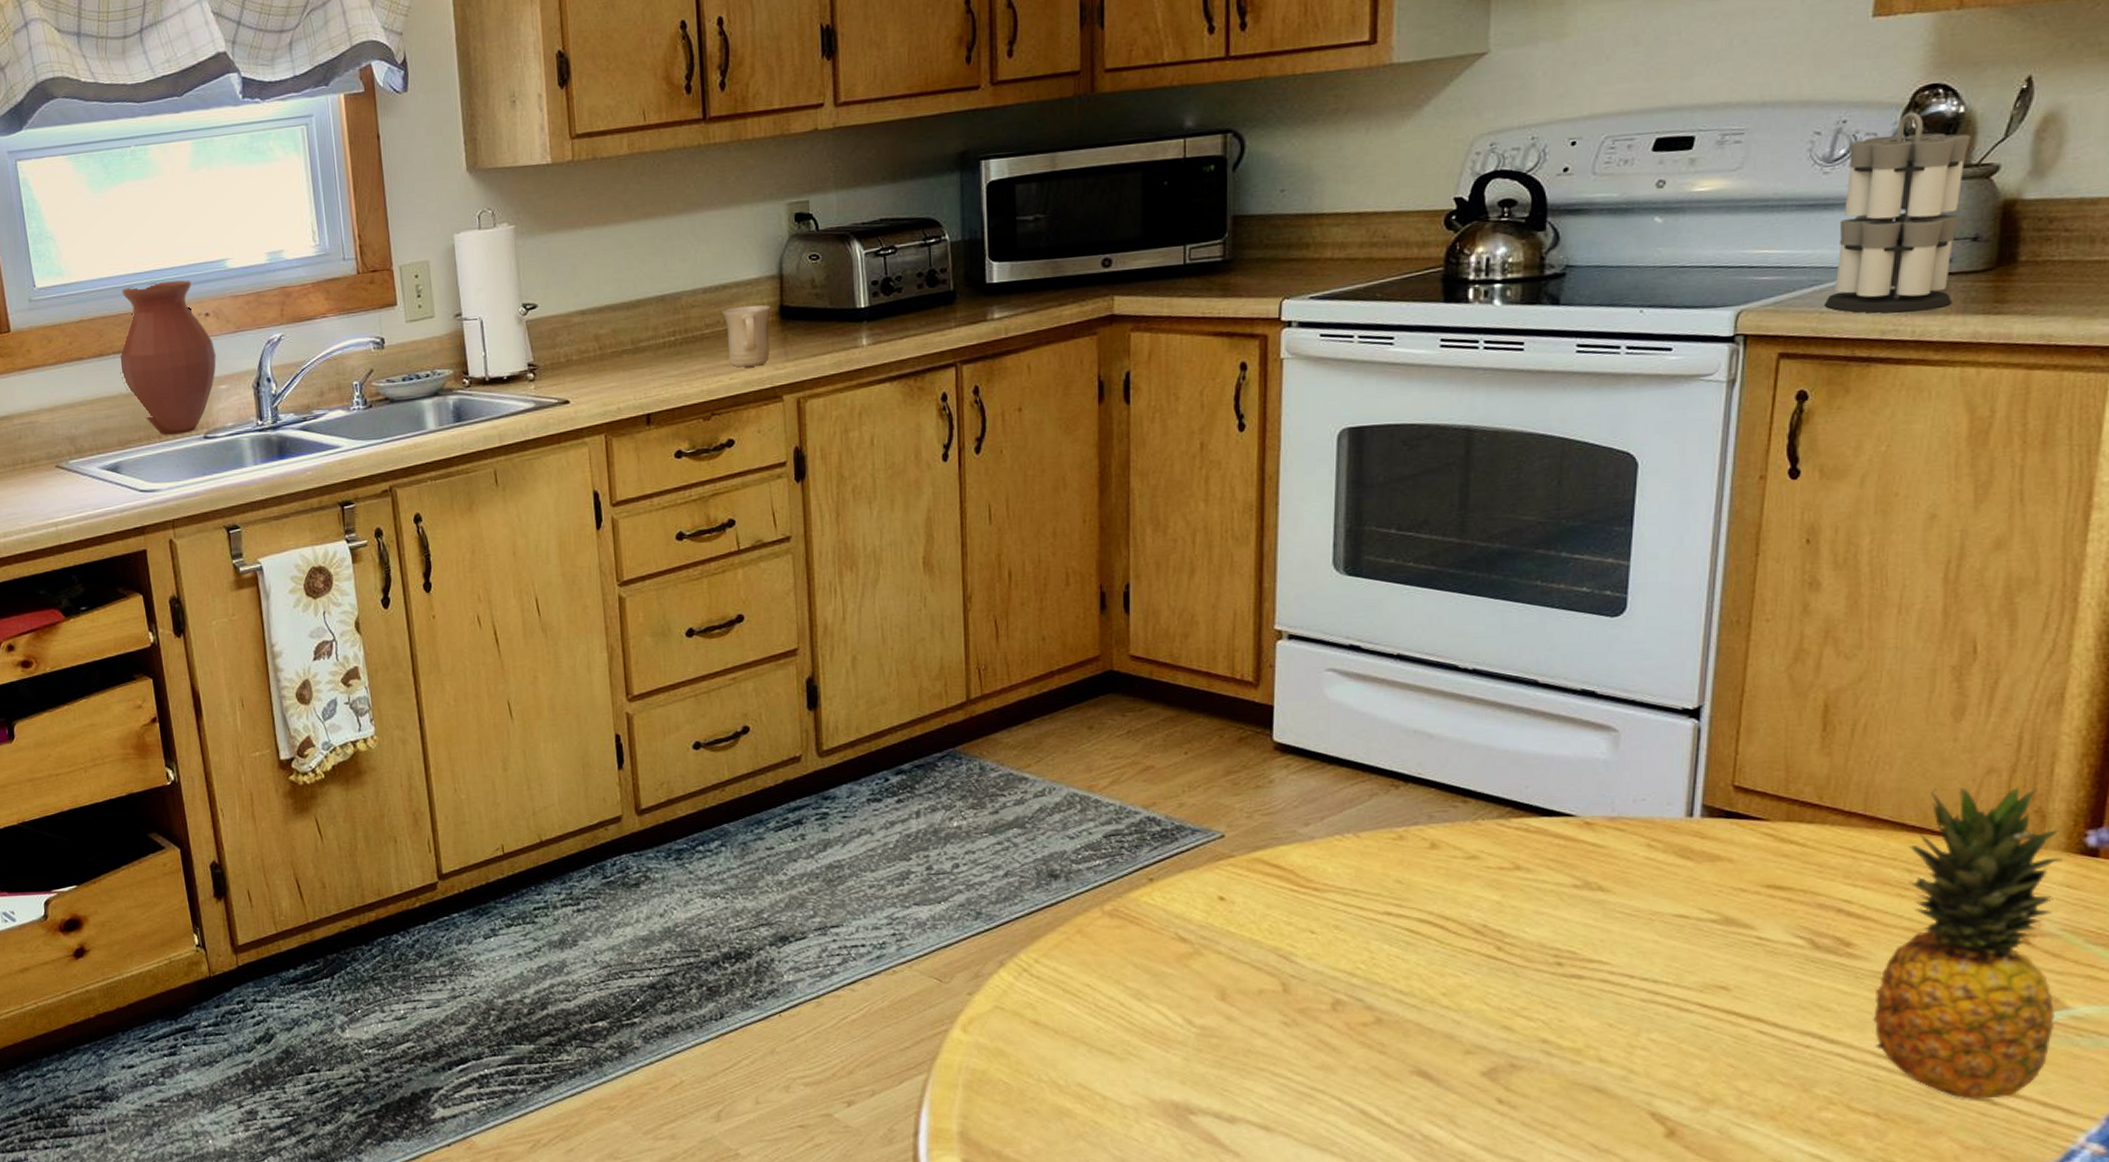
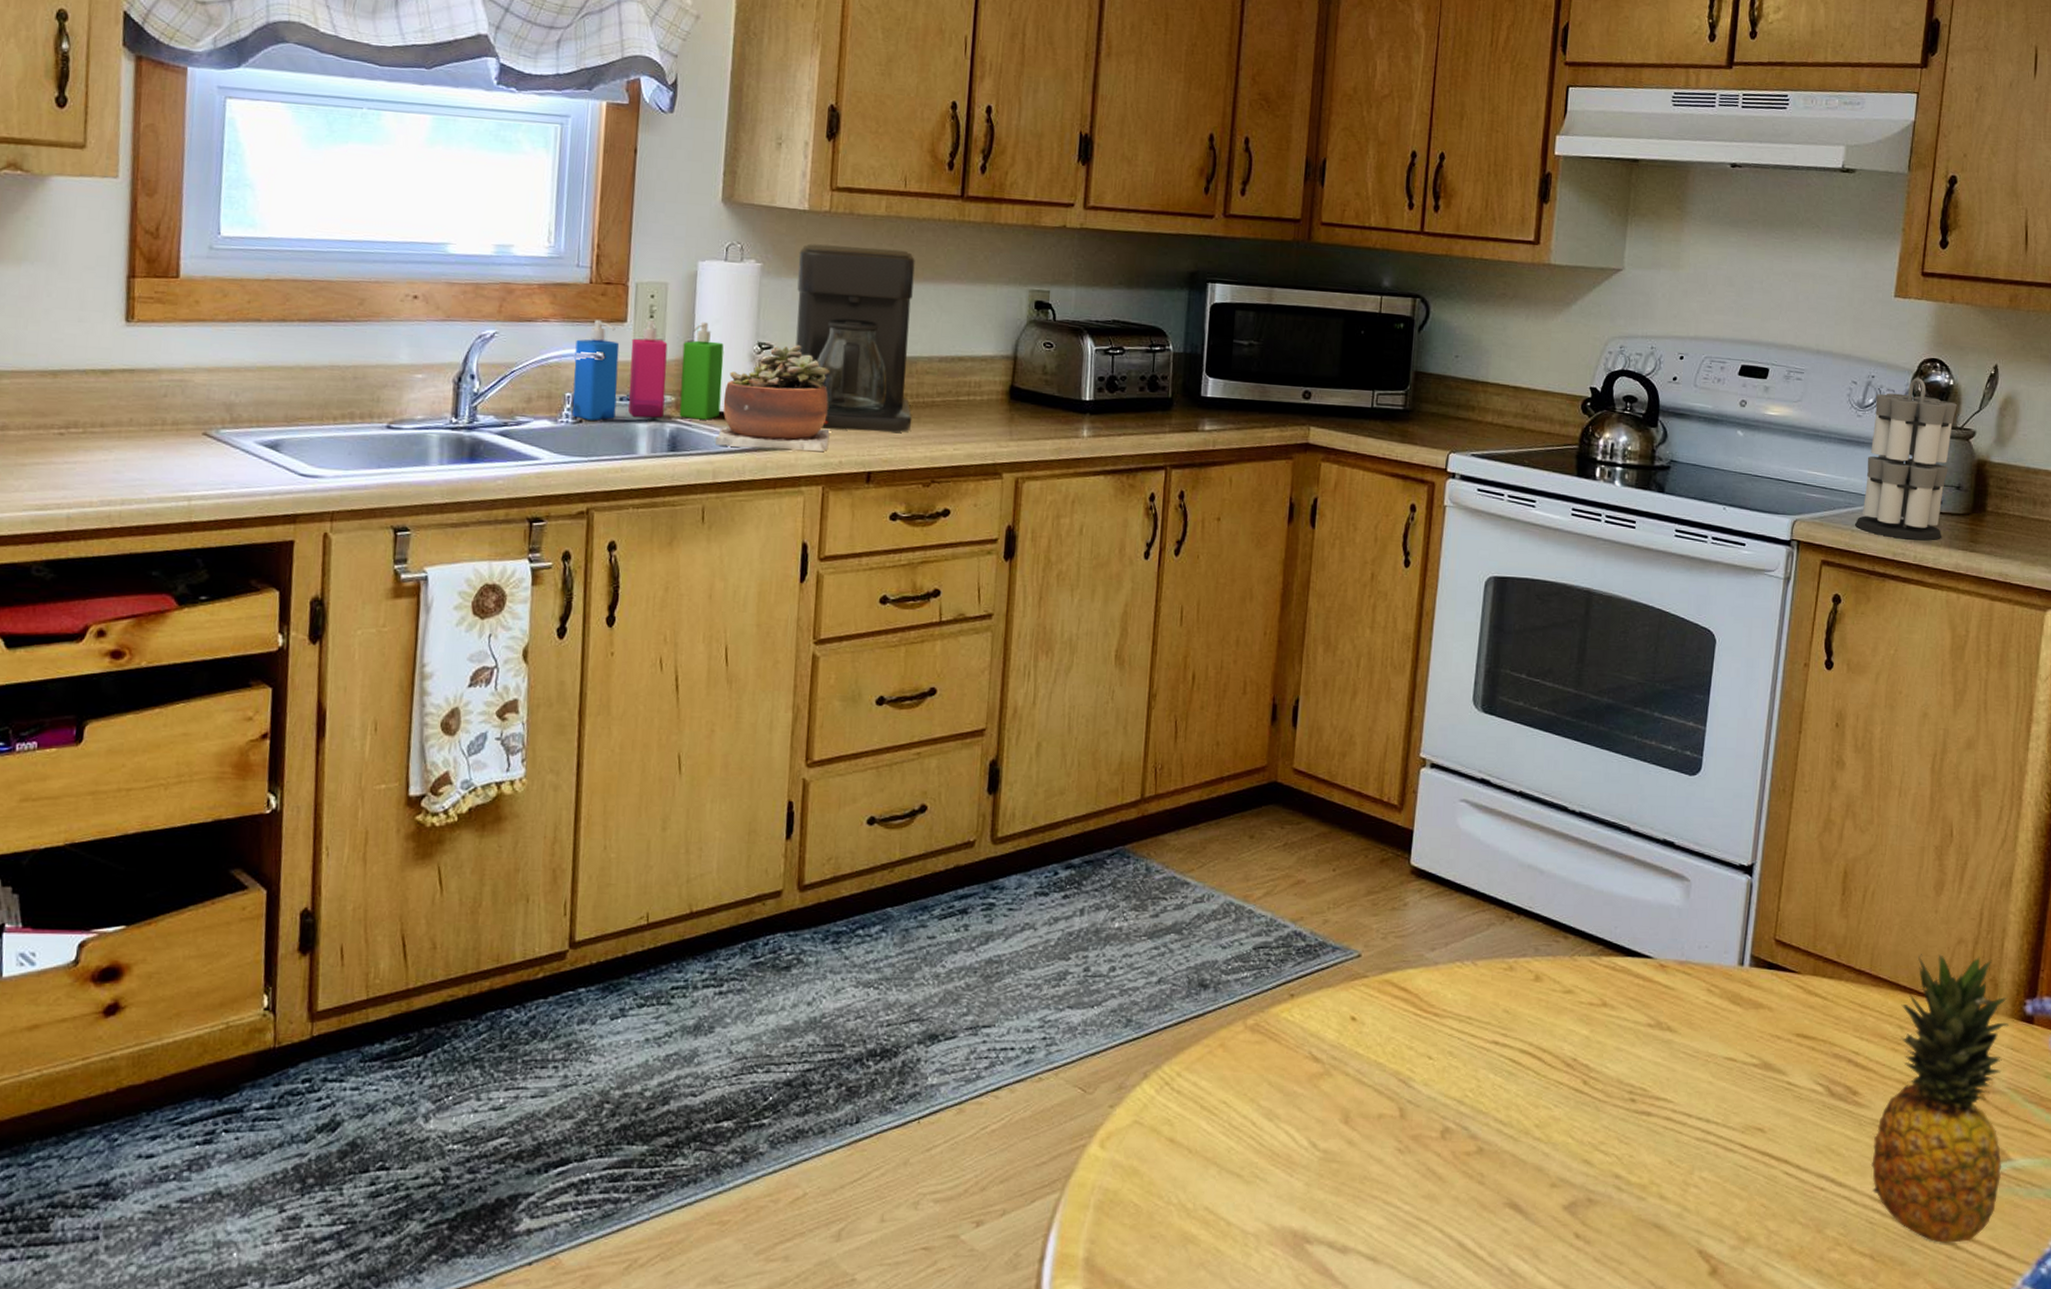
vase: present [118,280,216,436] -> none [302,253,418,420]
soap dispenser: none [354,292,497,405] -> present [572,320,724,421]
succulent plant: none [497,300,605,410] -> present [715,345,831,453]
coffee maker: none [548,186,684,378] -> present [795,243,915,434]
mug: present [721,304,771,368] -> none [954,380,1002,441]

